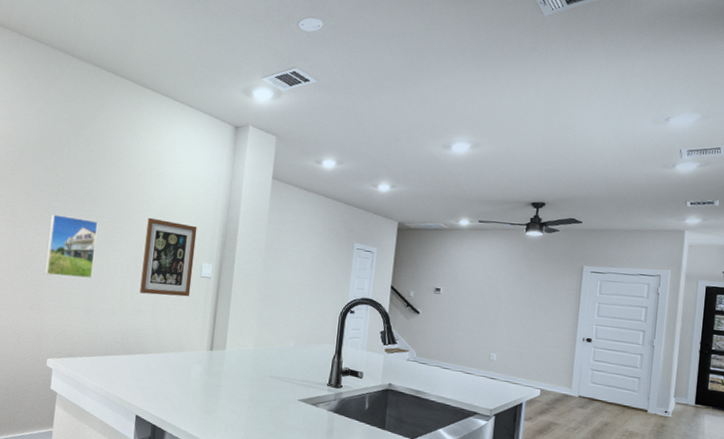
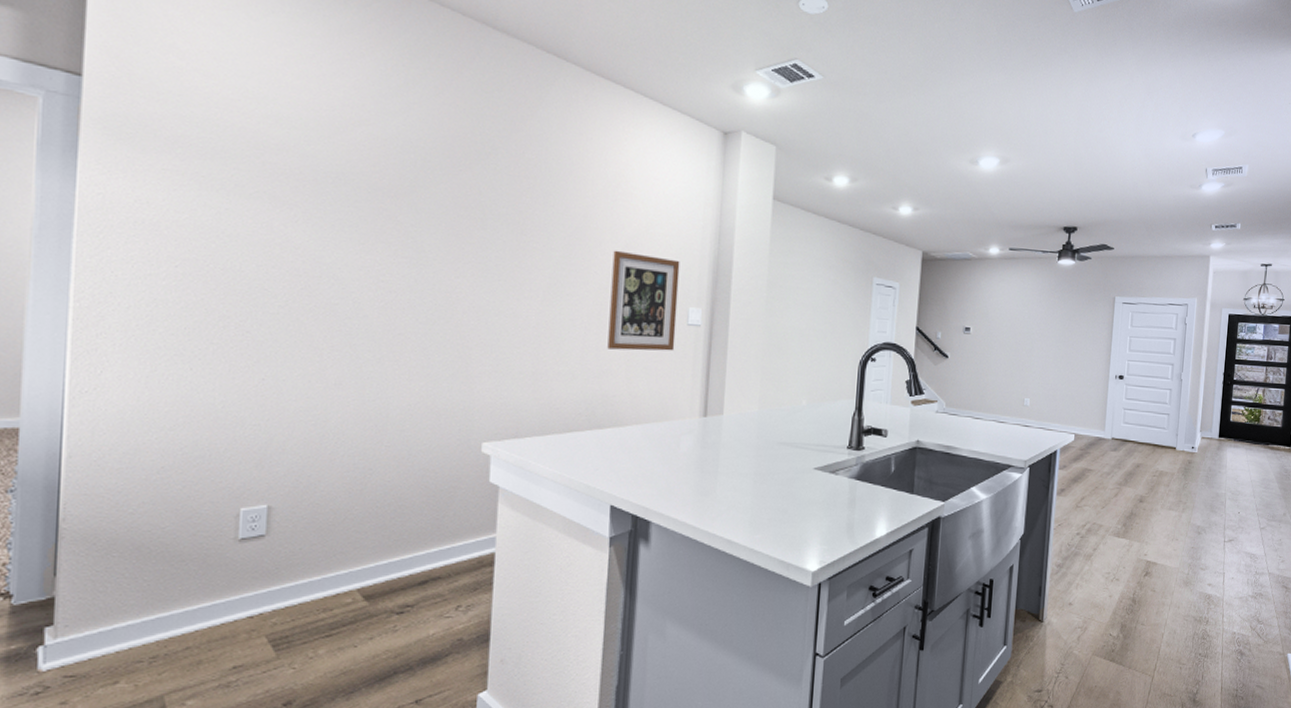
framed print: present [45,213,98,278] -> none [471,246,545,333]

